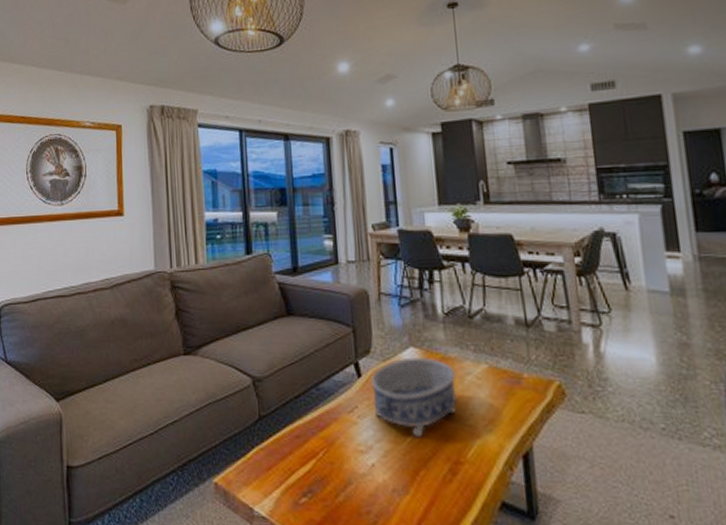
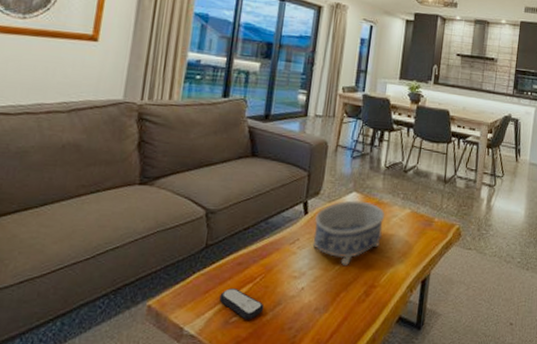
remote control: none [284,465,334,502] -> present [219,288,264,320]

